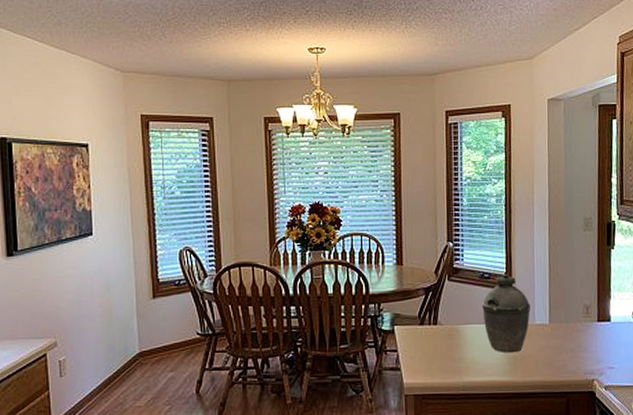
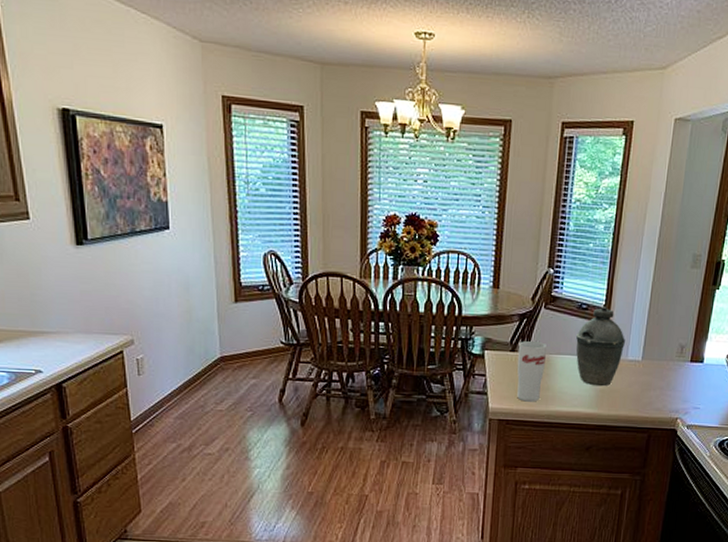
cup: none [426,313,455,375] -> present [517,341,546,402]

